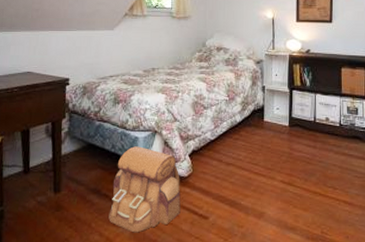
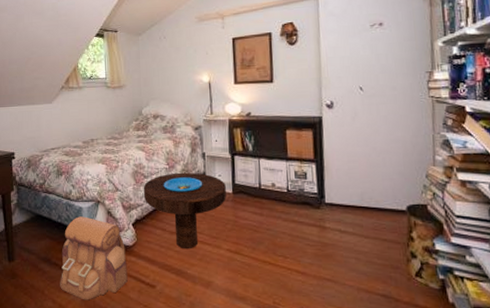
side table: none [202,104,283,181] -> present [143,172,226,250]

